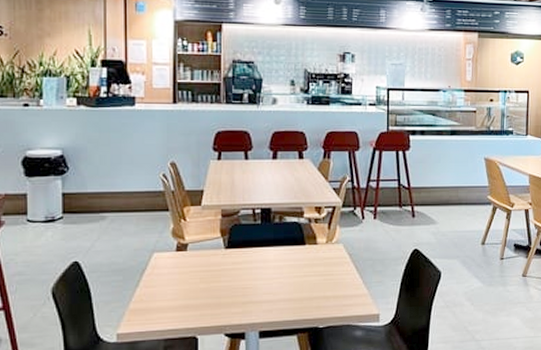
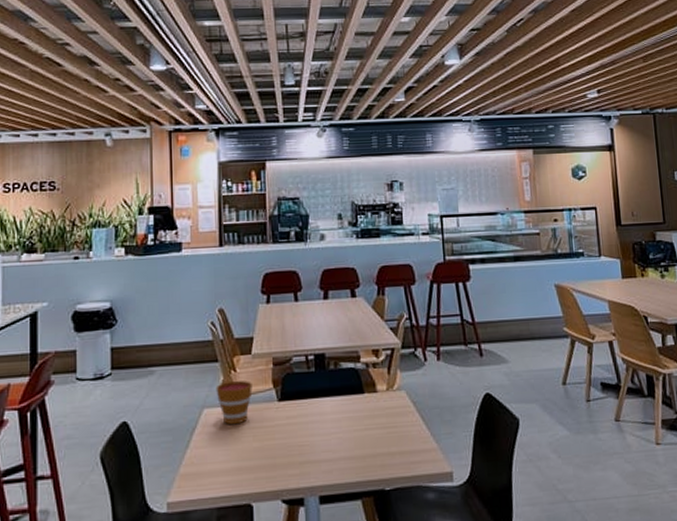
cup: none [166,228,201,268] -> present [216,380,253,425]

